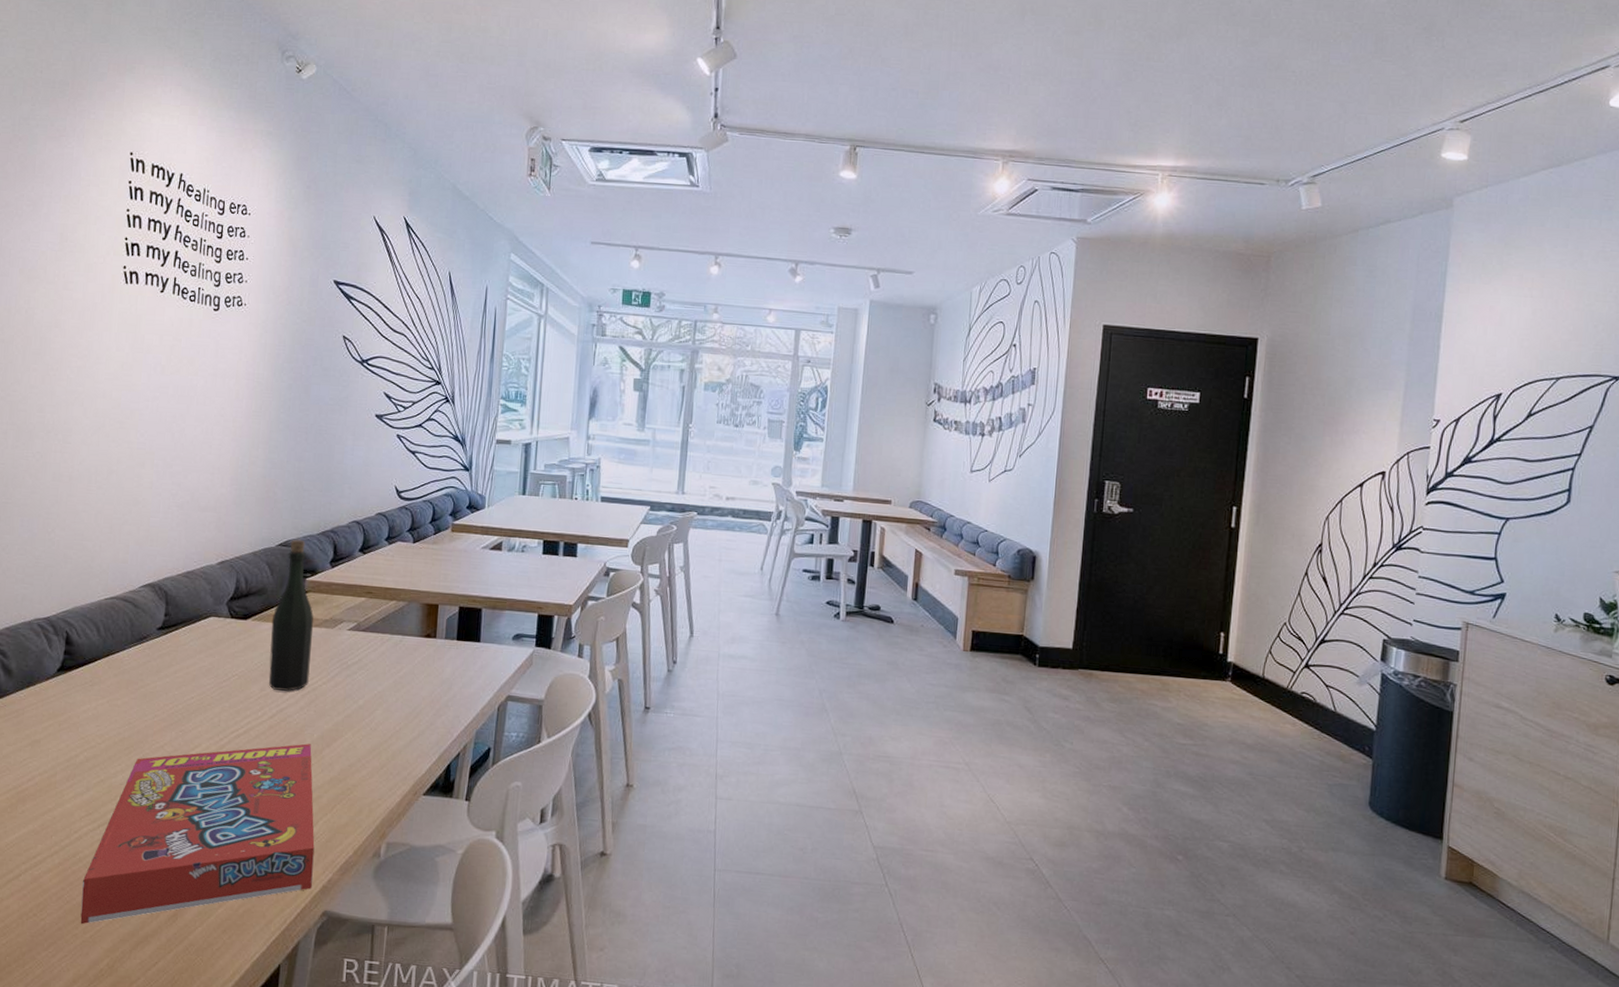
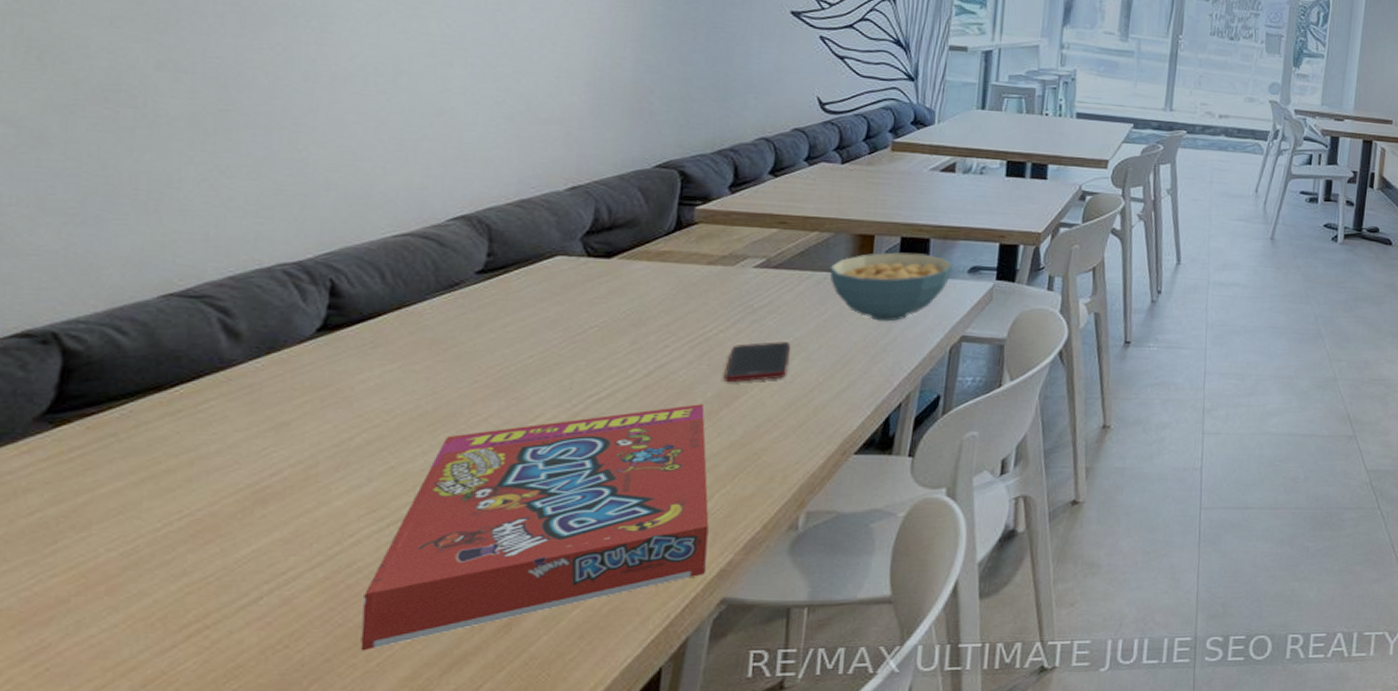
bottle: present [269,539,314,691] -> none [643,159,707,343]
cell phone: none [326,694,375,727] -> present [724,342,790,383]
cereal bowl: none [404,619,501,680] -> present [829,252,954,322]

